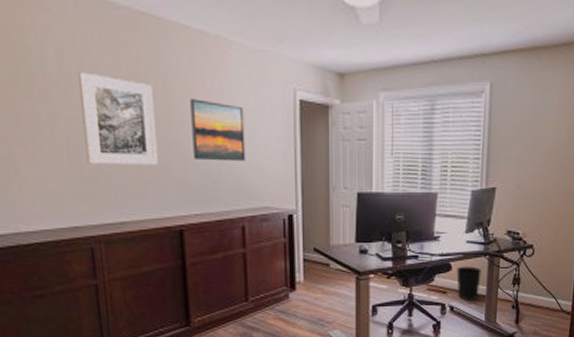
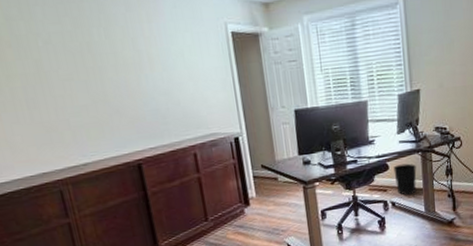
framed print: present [78,72,158,165] -> none [27,31,111,115]
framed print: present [190,99,246,162] -> none [132,43,189,98]

